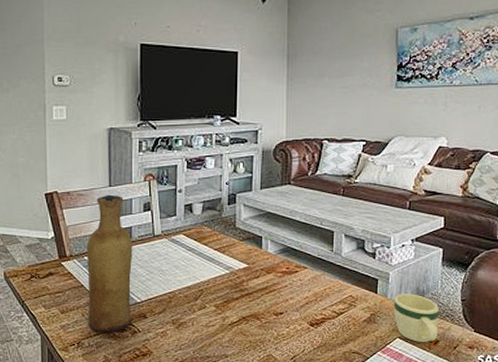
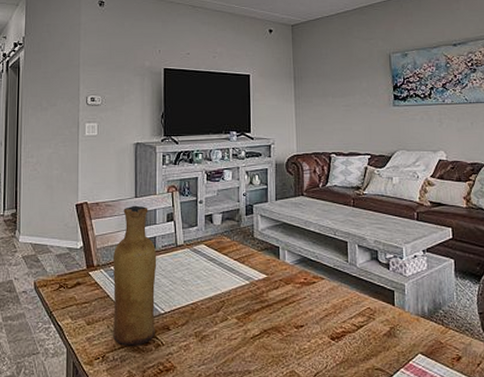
mug: present [393,294,440,342] -> none [411,306,459,358]

